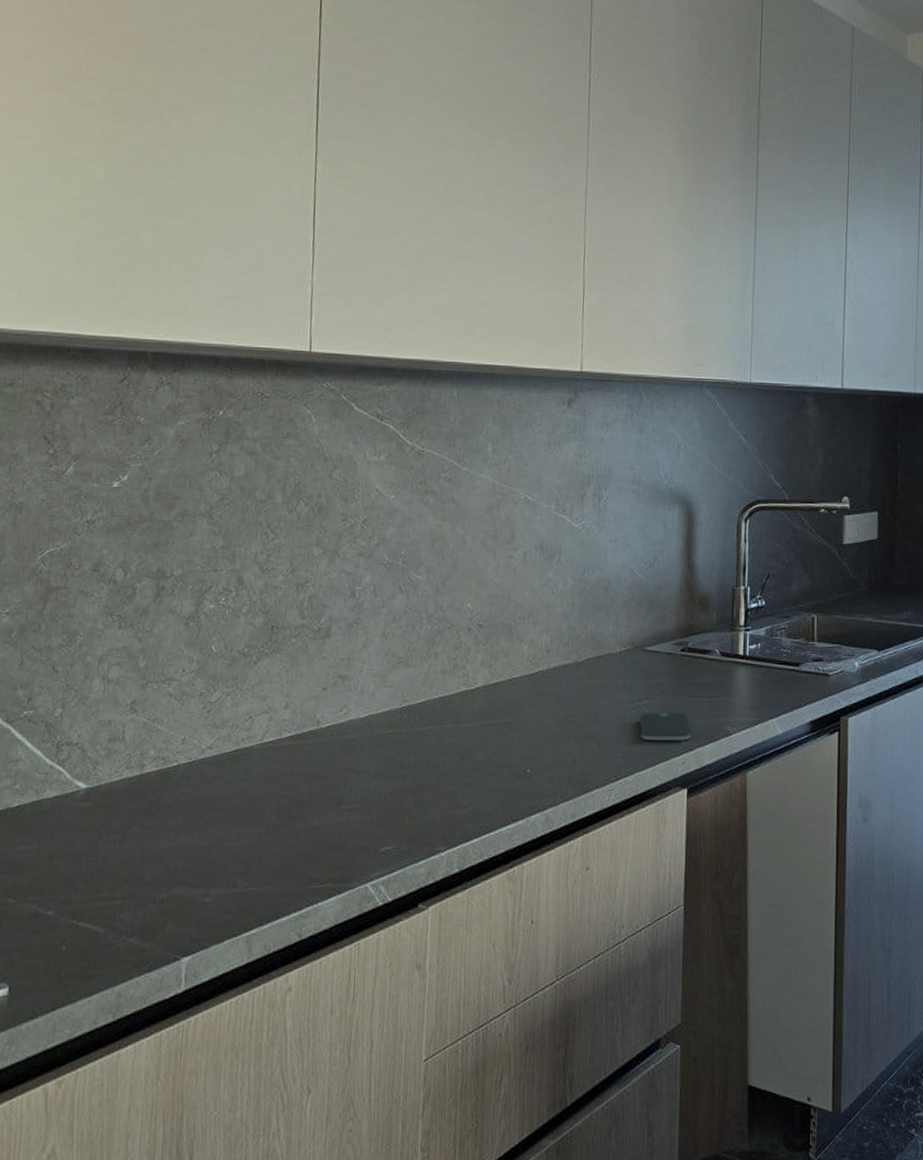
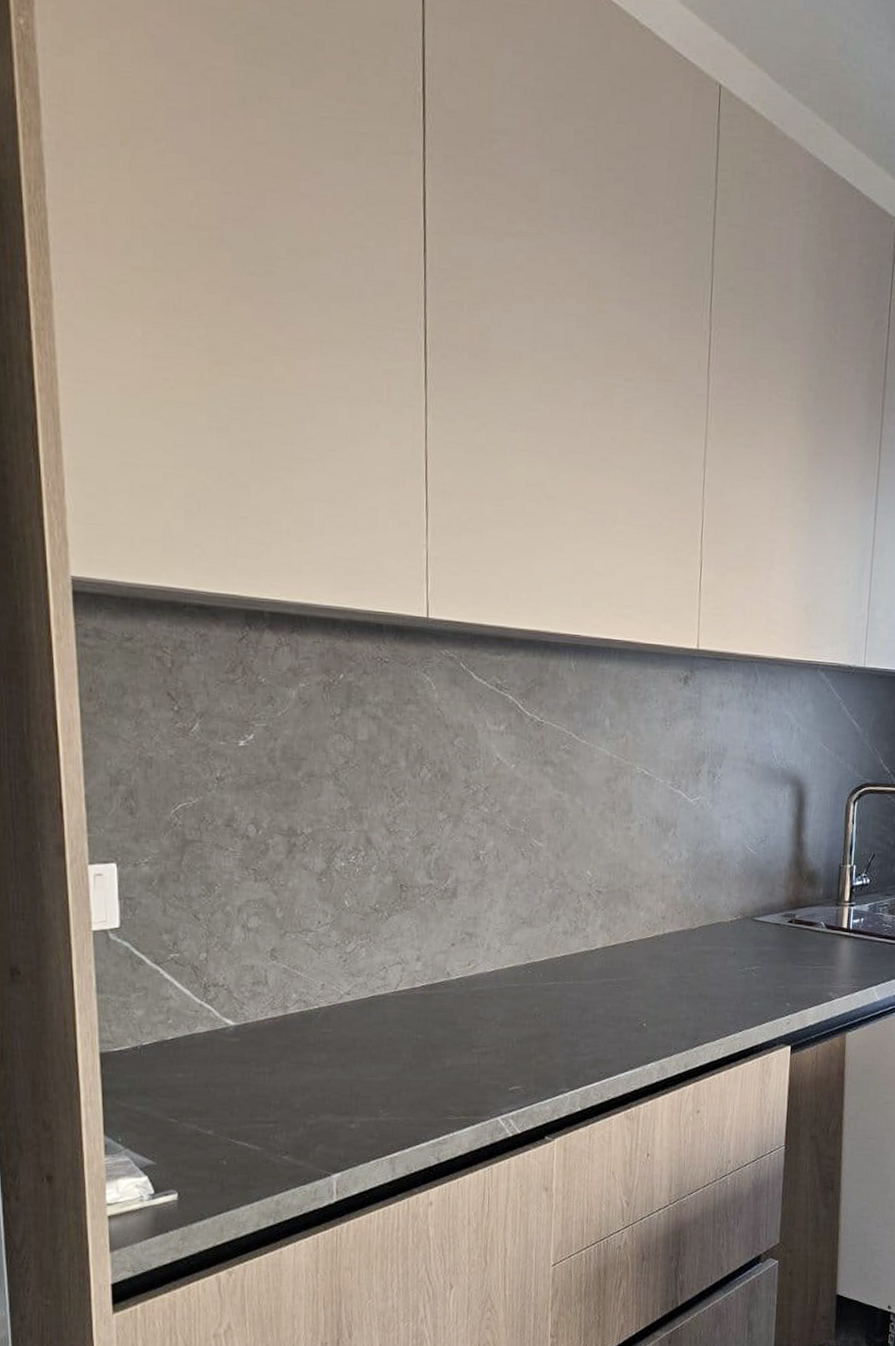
smartphone: present [640,712,691,742] -> none [748,977,796,1005]

